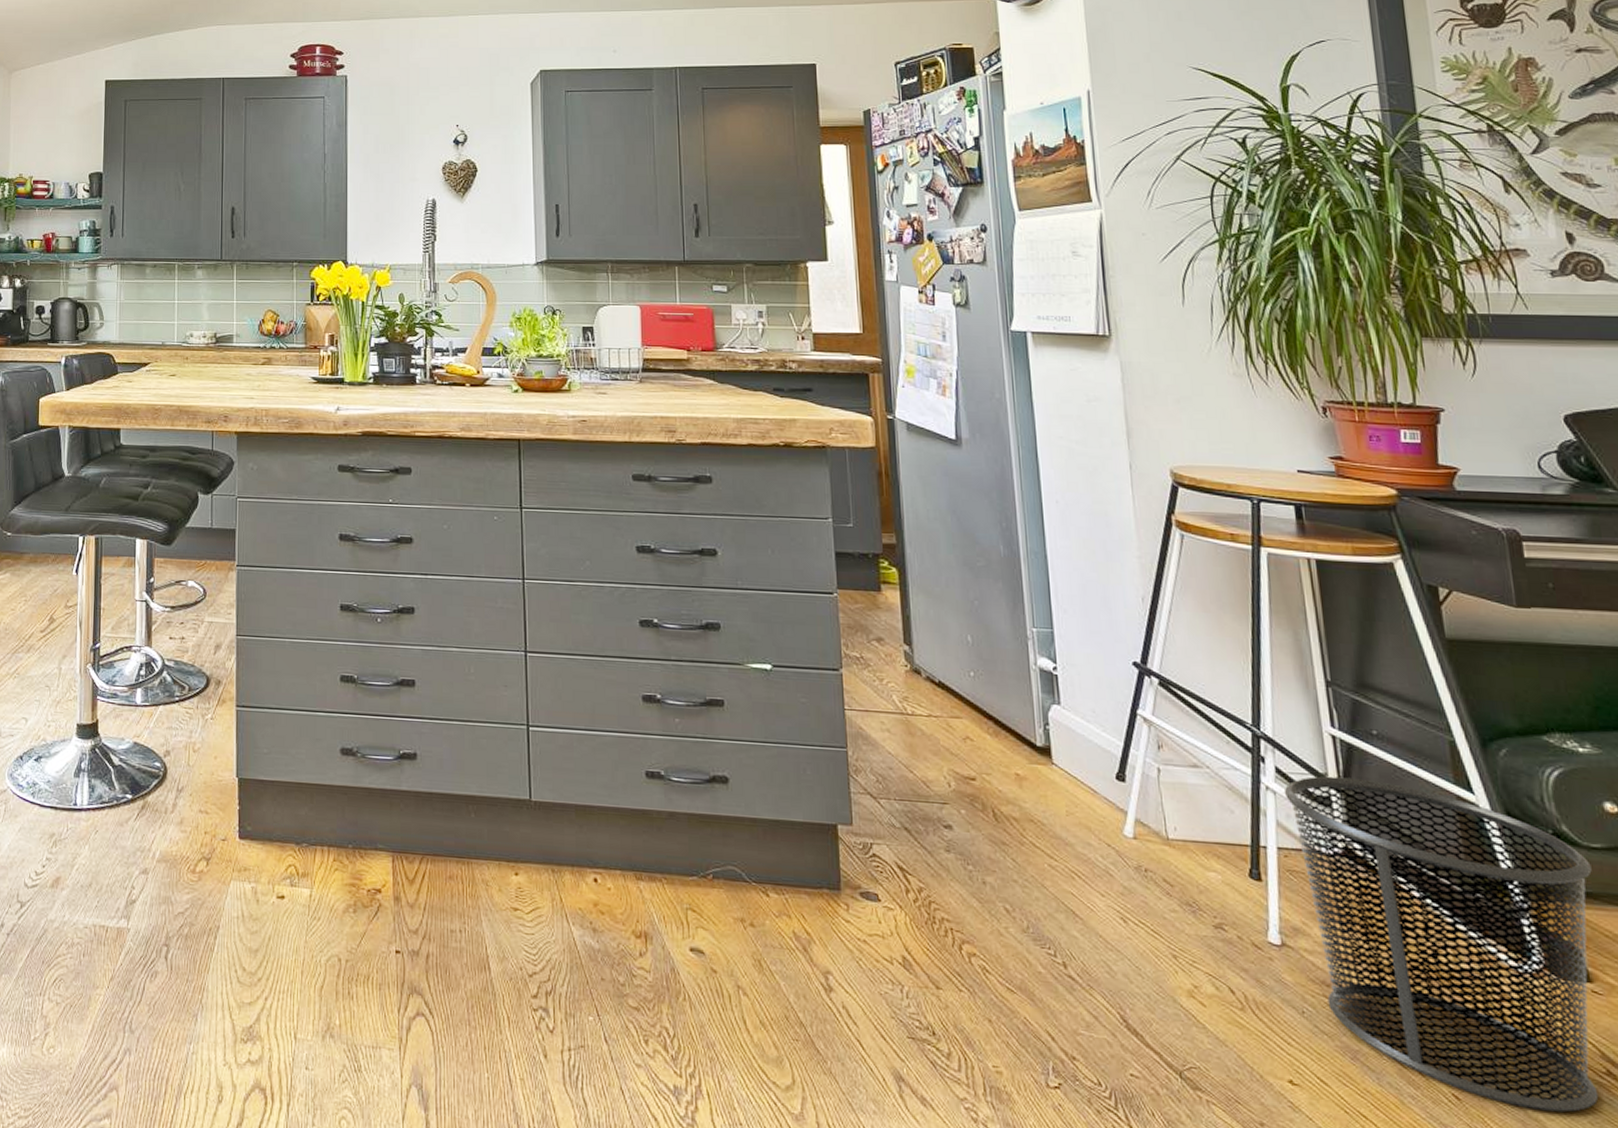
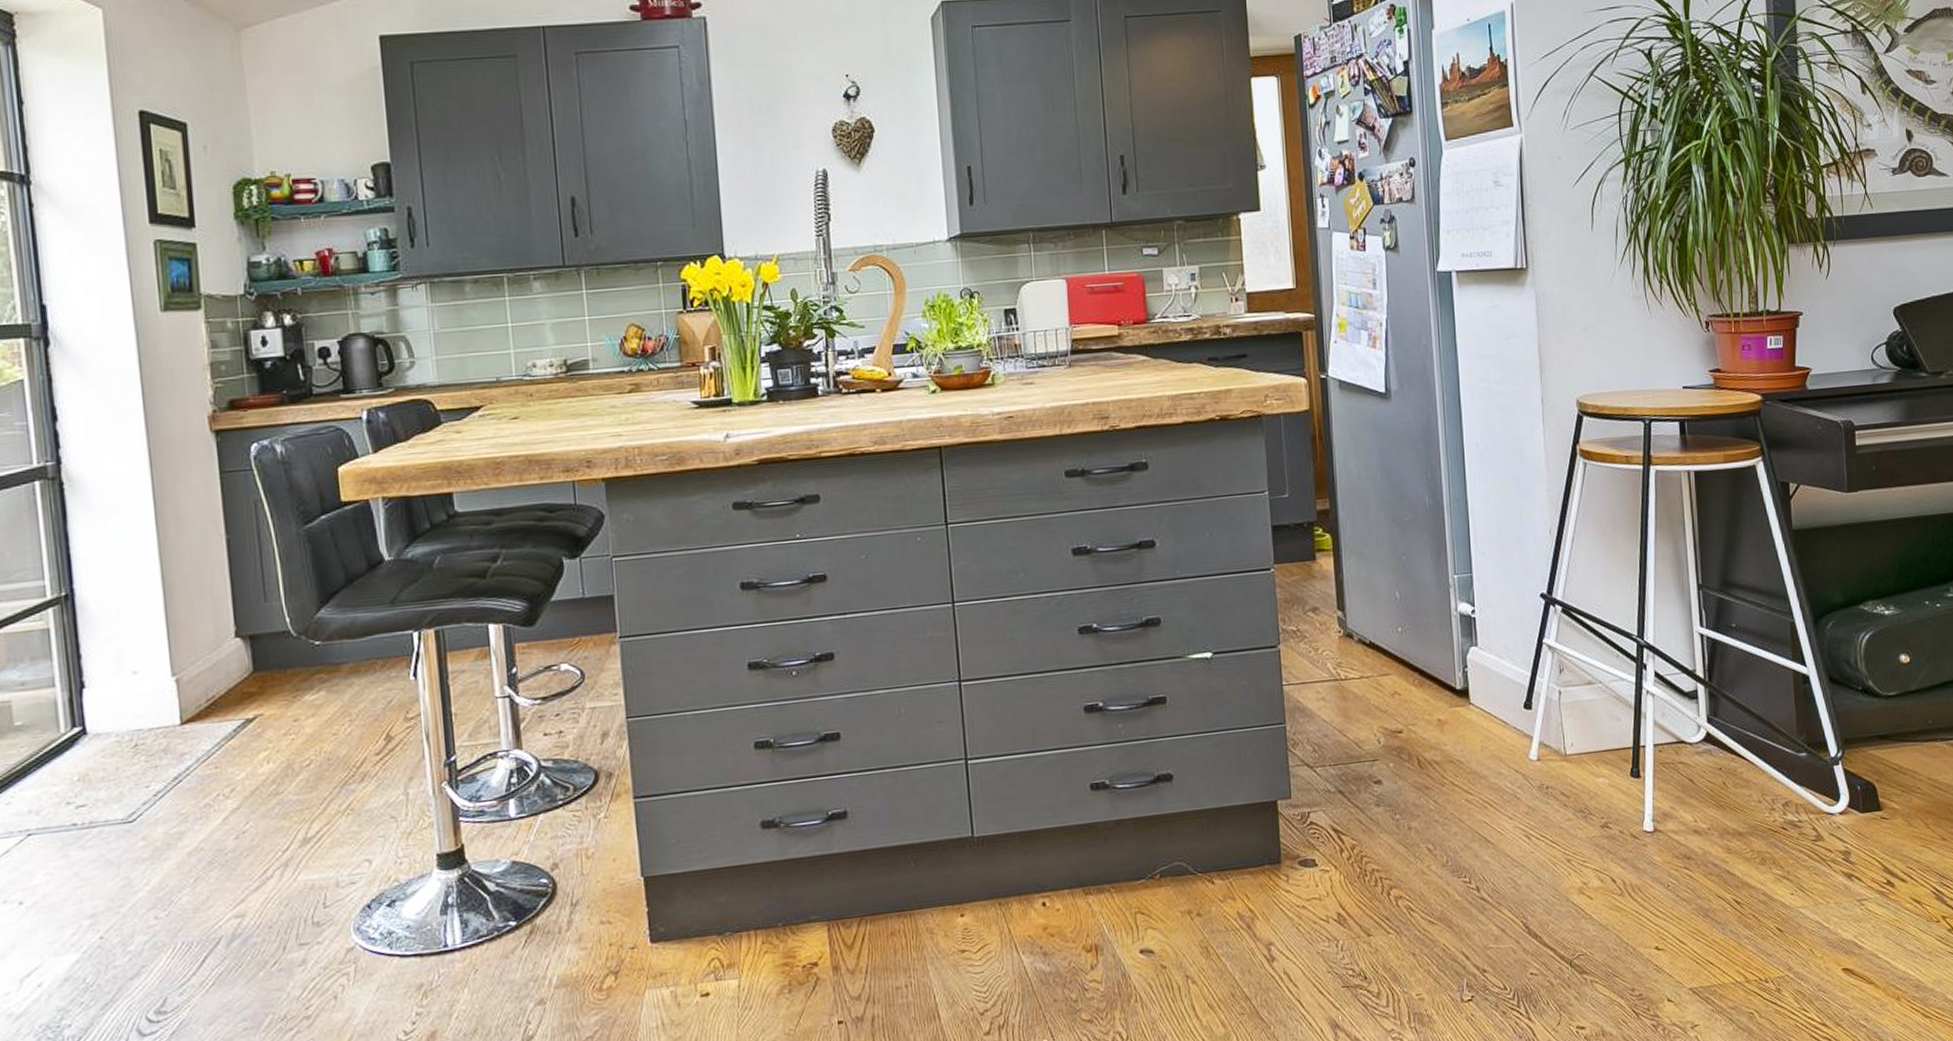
waste bin: present [1284,776,1599,1113] -> none [1660,669,1888,927]

